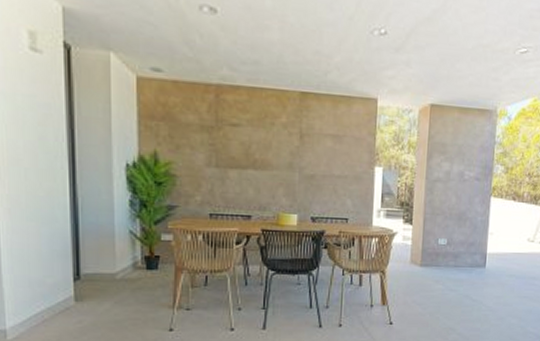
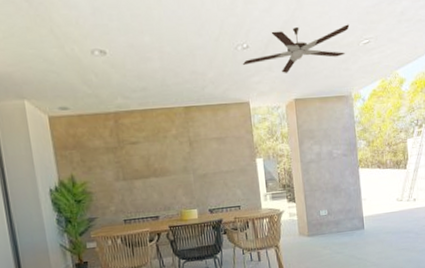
ceiling fan: none [376,19,508,72] -> present [242,24,350,73]

